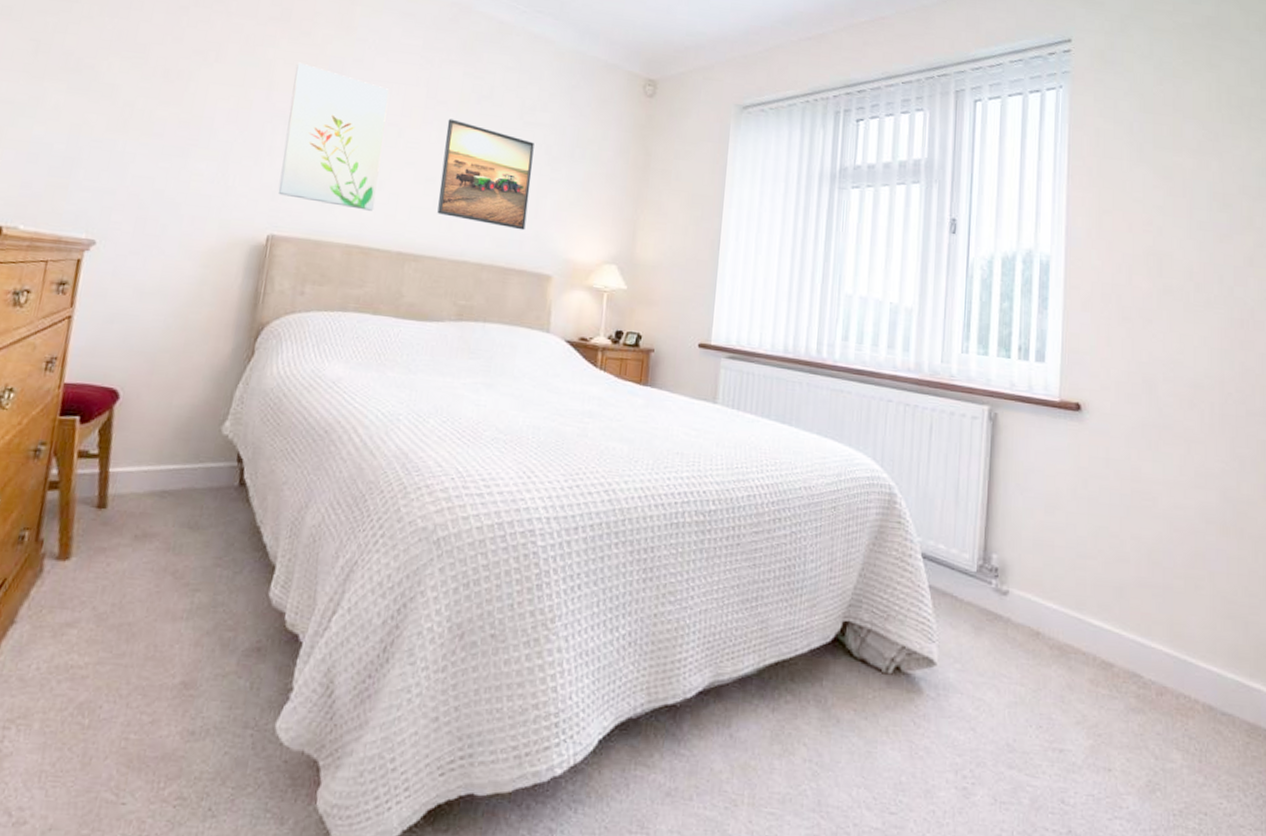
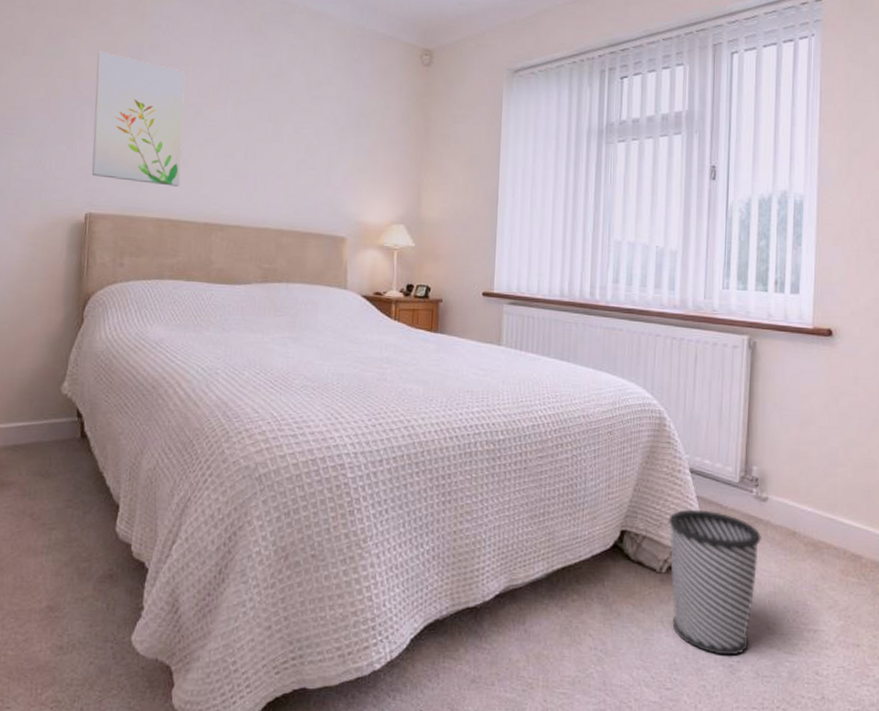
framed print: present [437,119,534,231] -> none [238,97,322,197]
wastebasket: none [897,600,1001,776] -> present [669,509,761,656]

